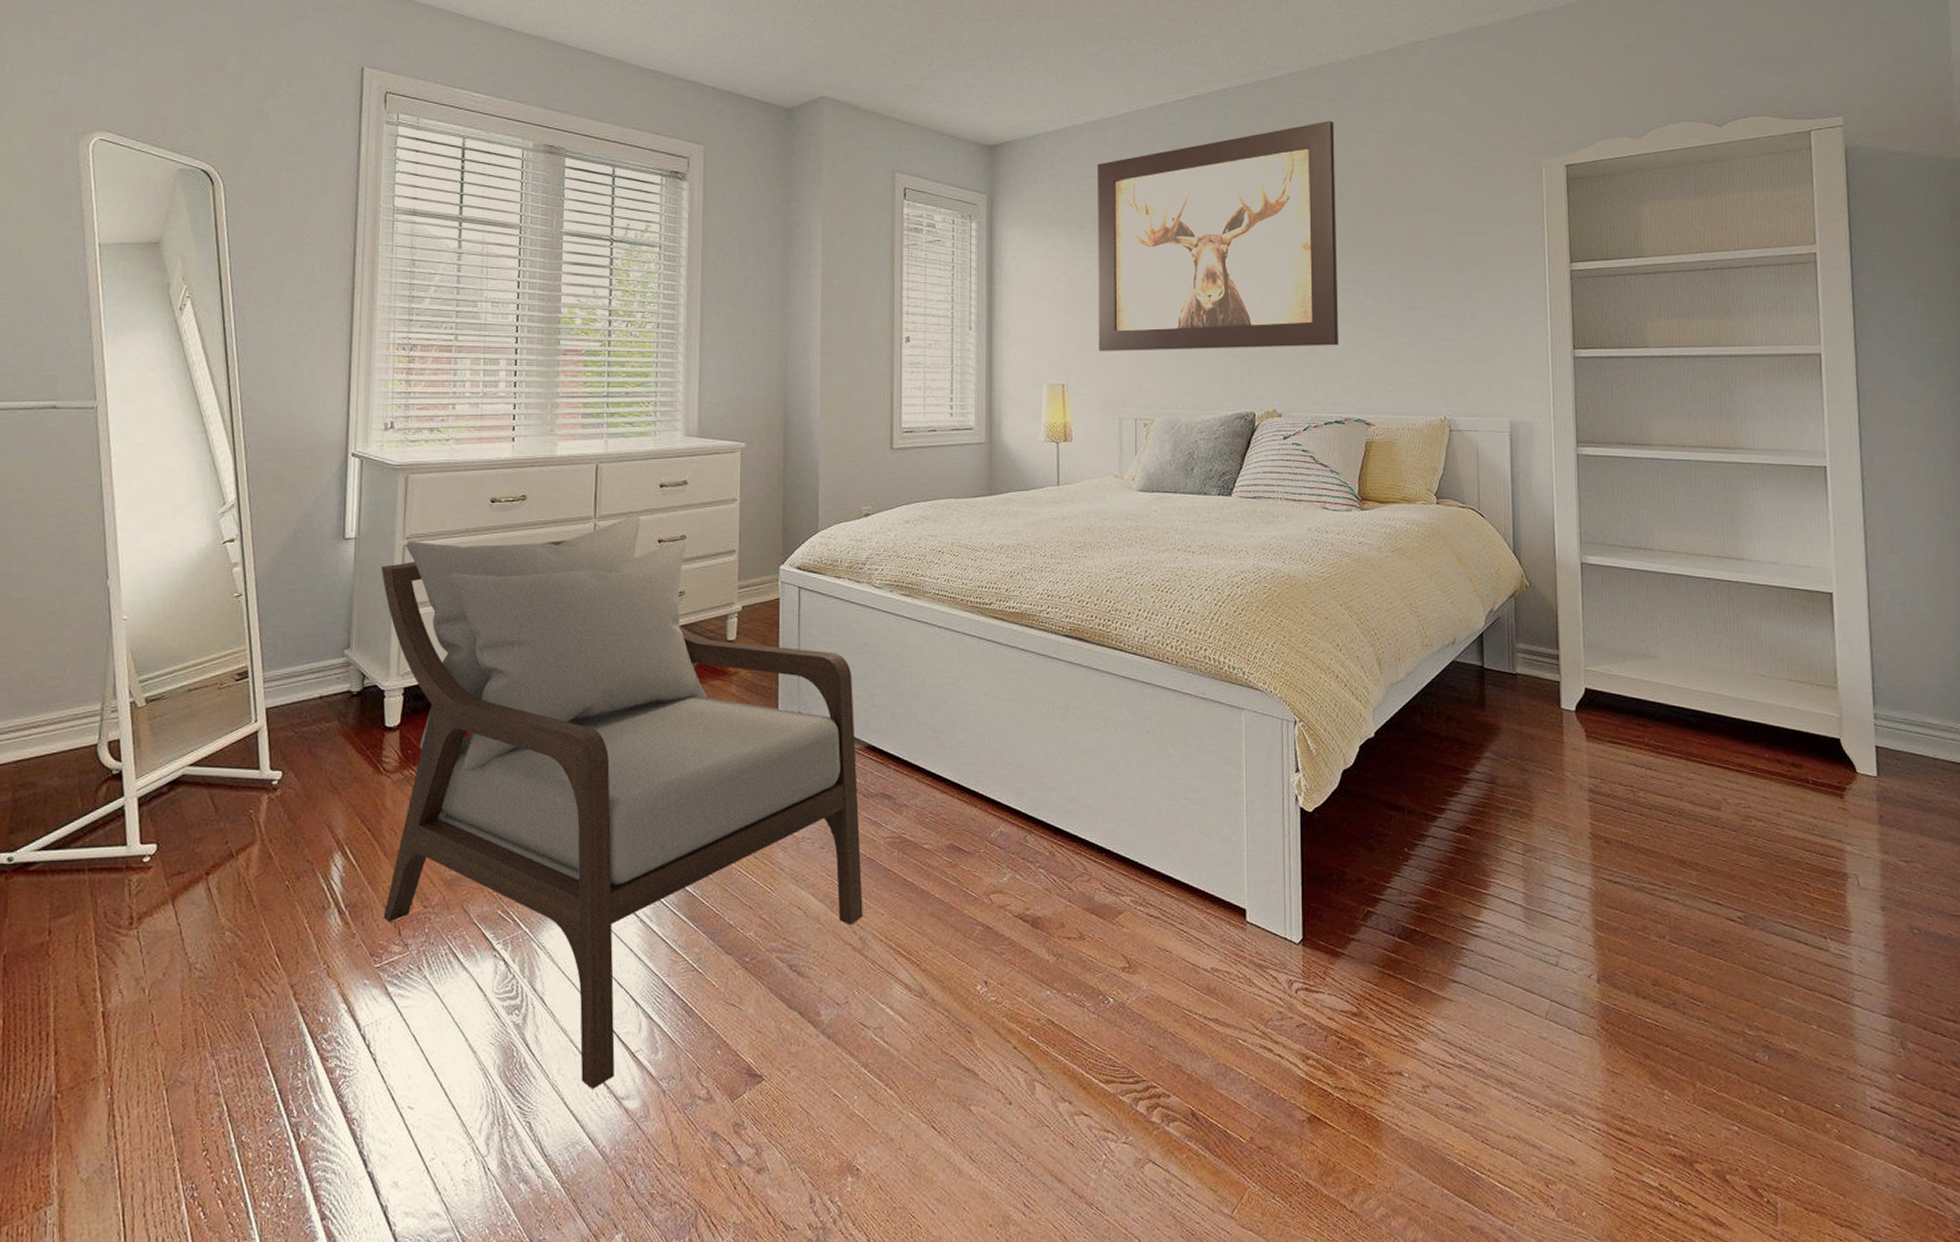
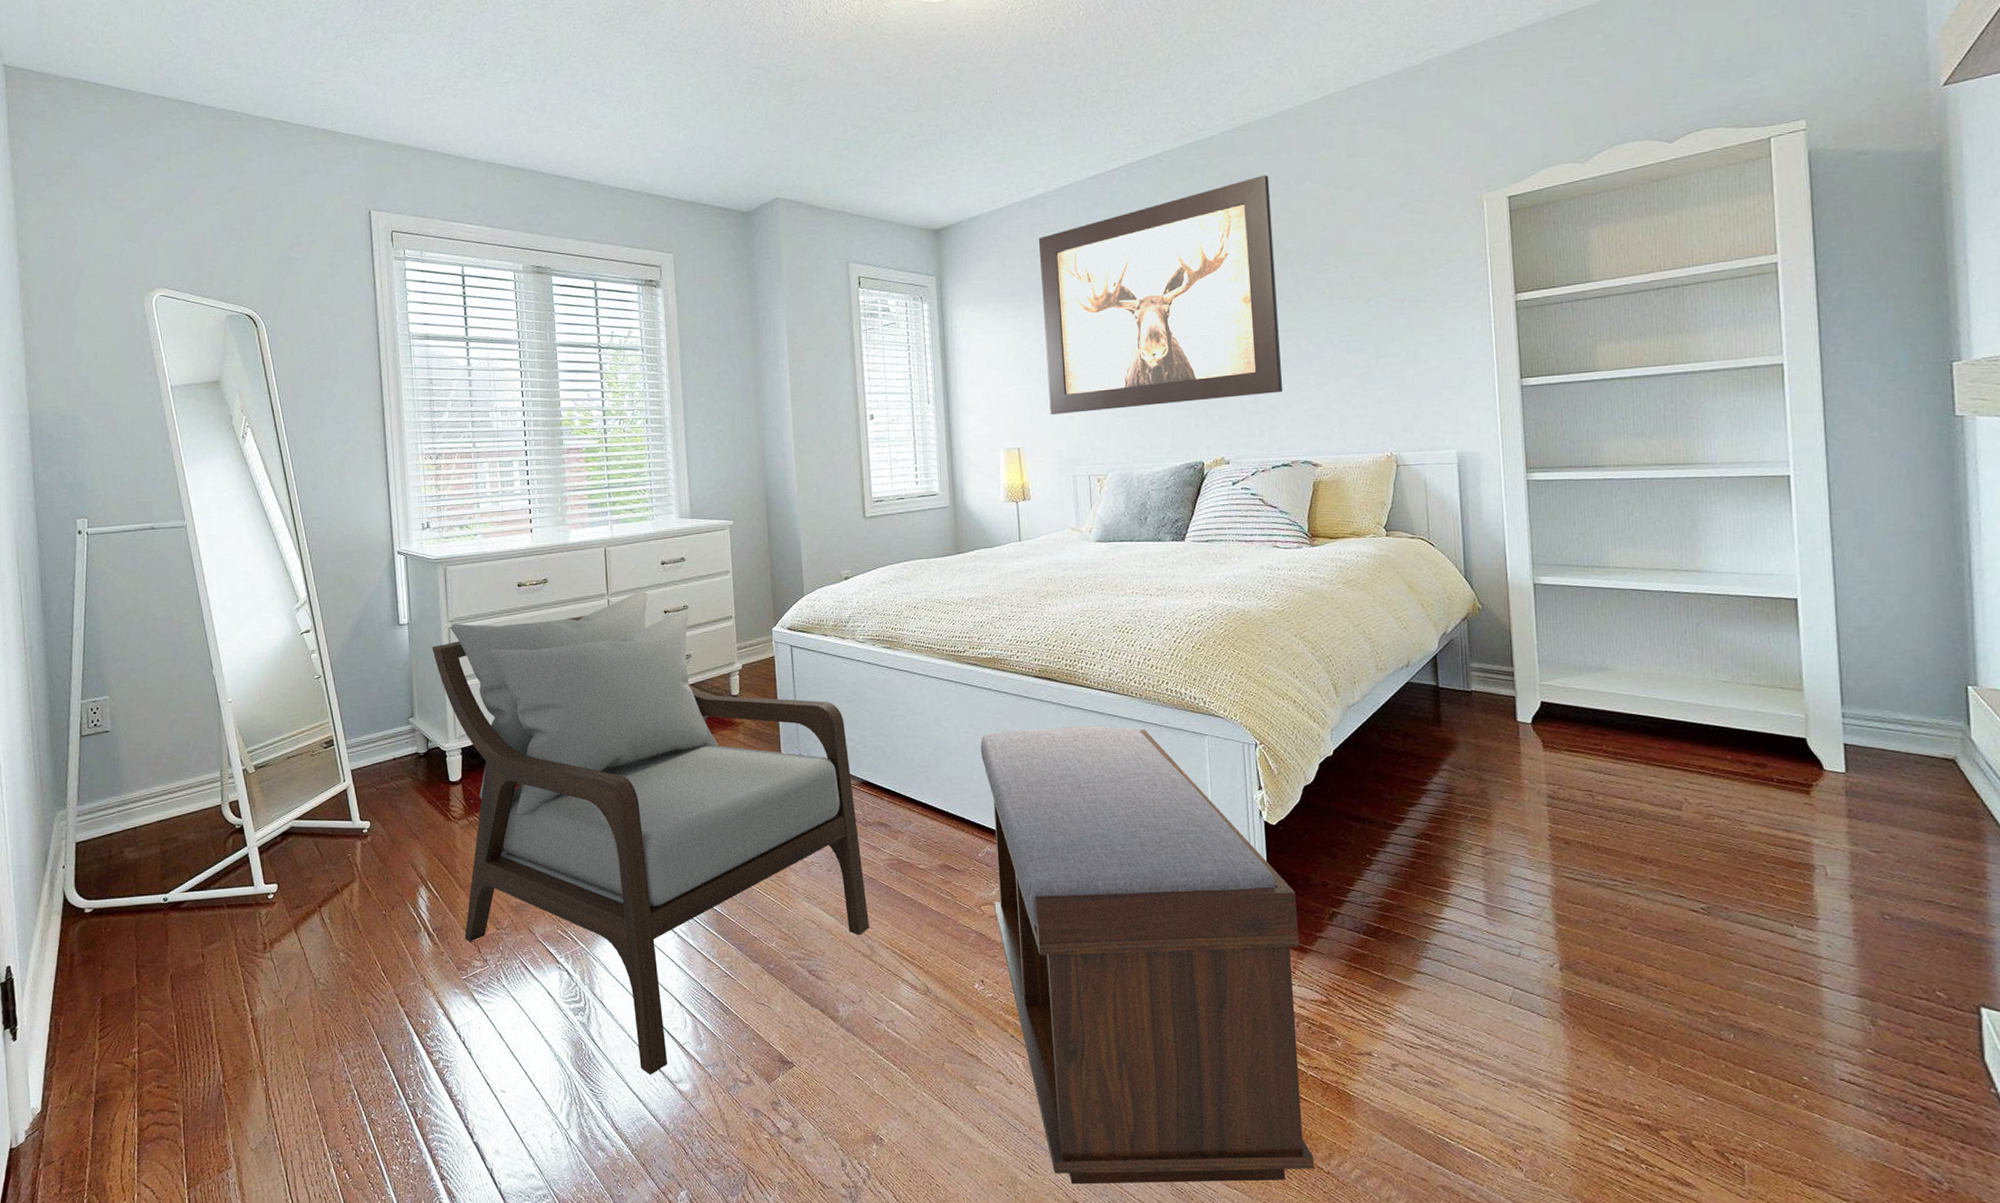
bench: none [1001,694,1337,1225] -> present [980,726,1315,1185]

